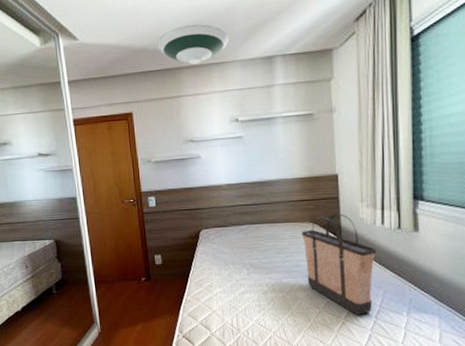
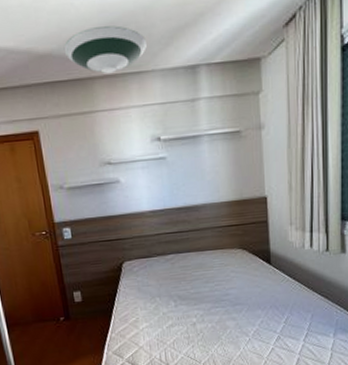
shopping bag: present [301,213,377,315] -> none [229,238,306,340]

